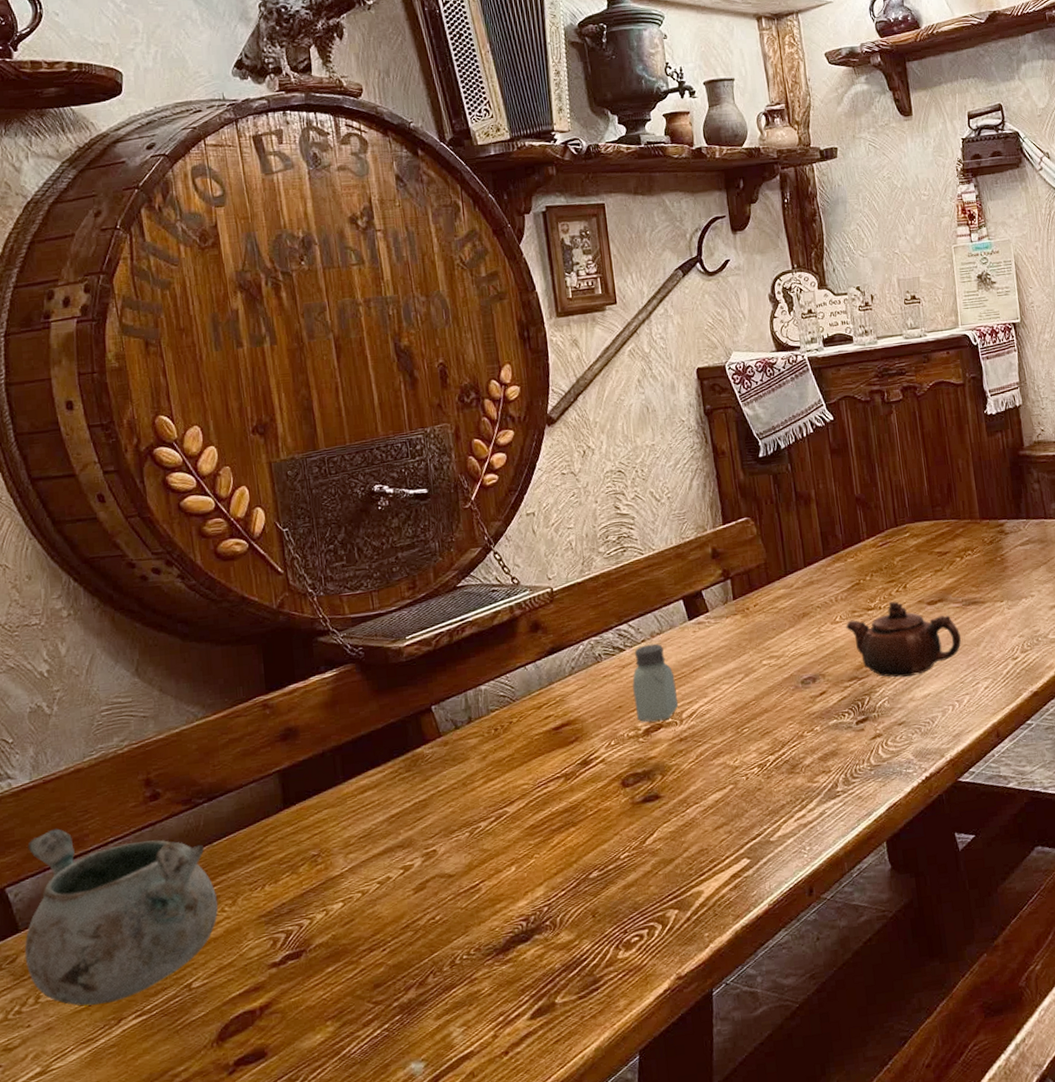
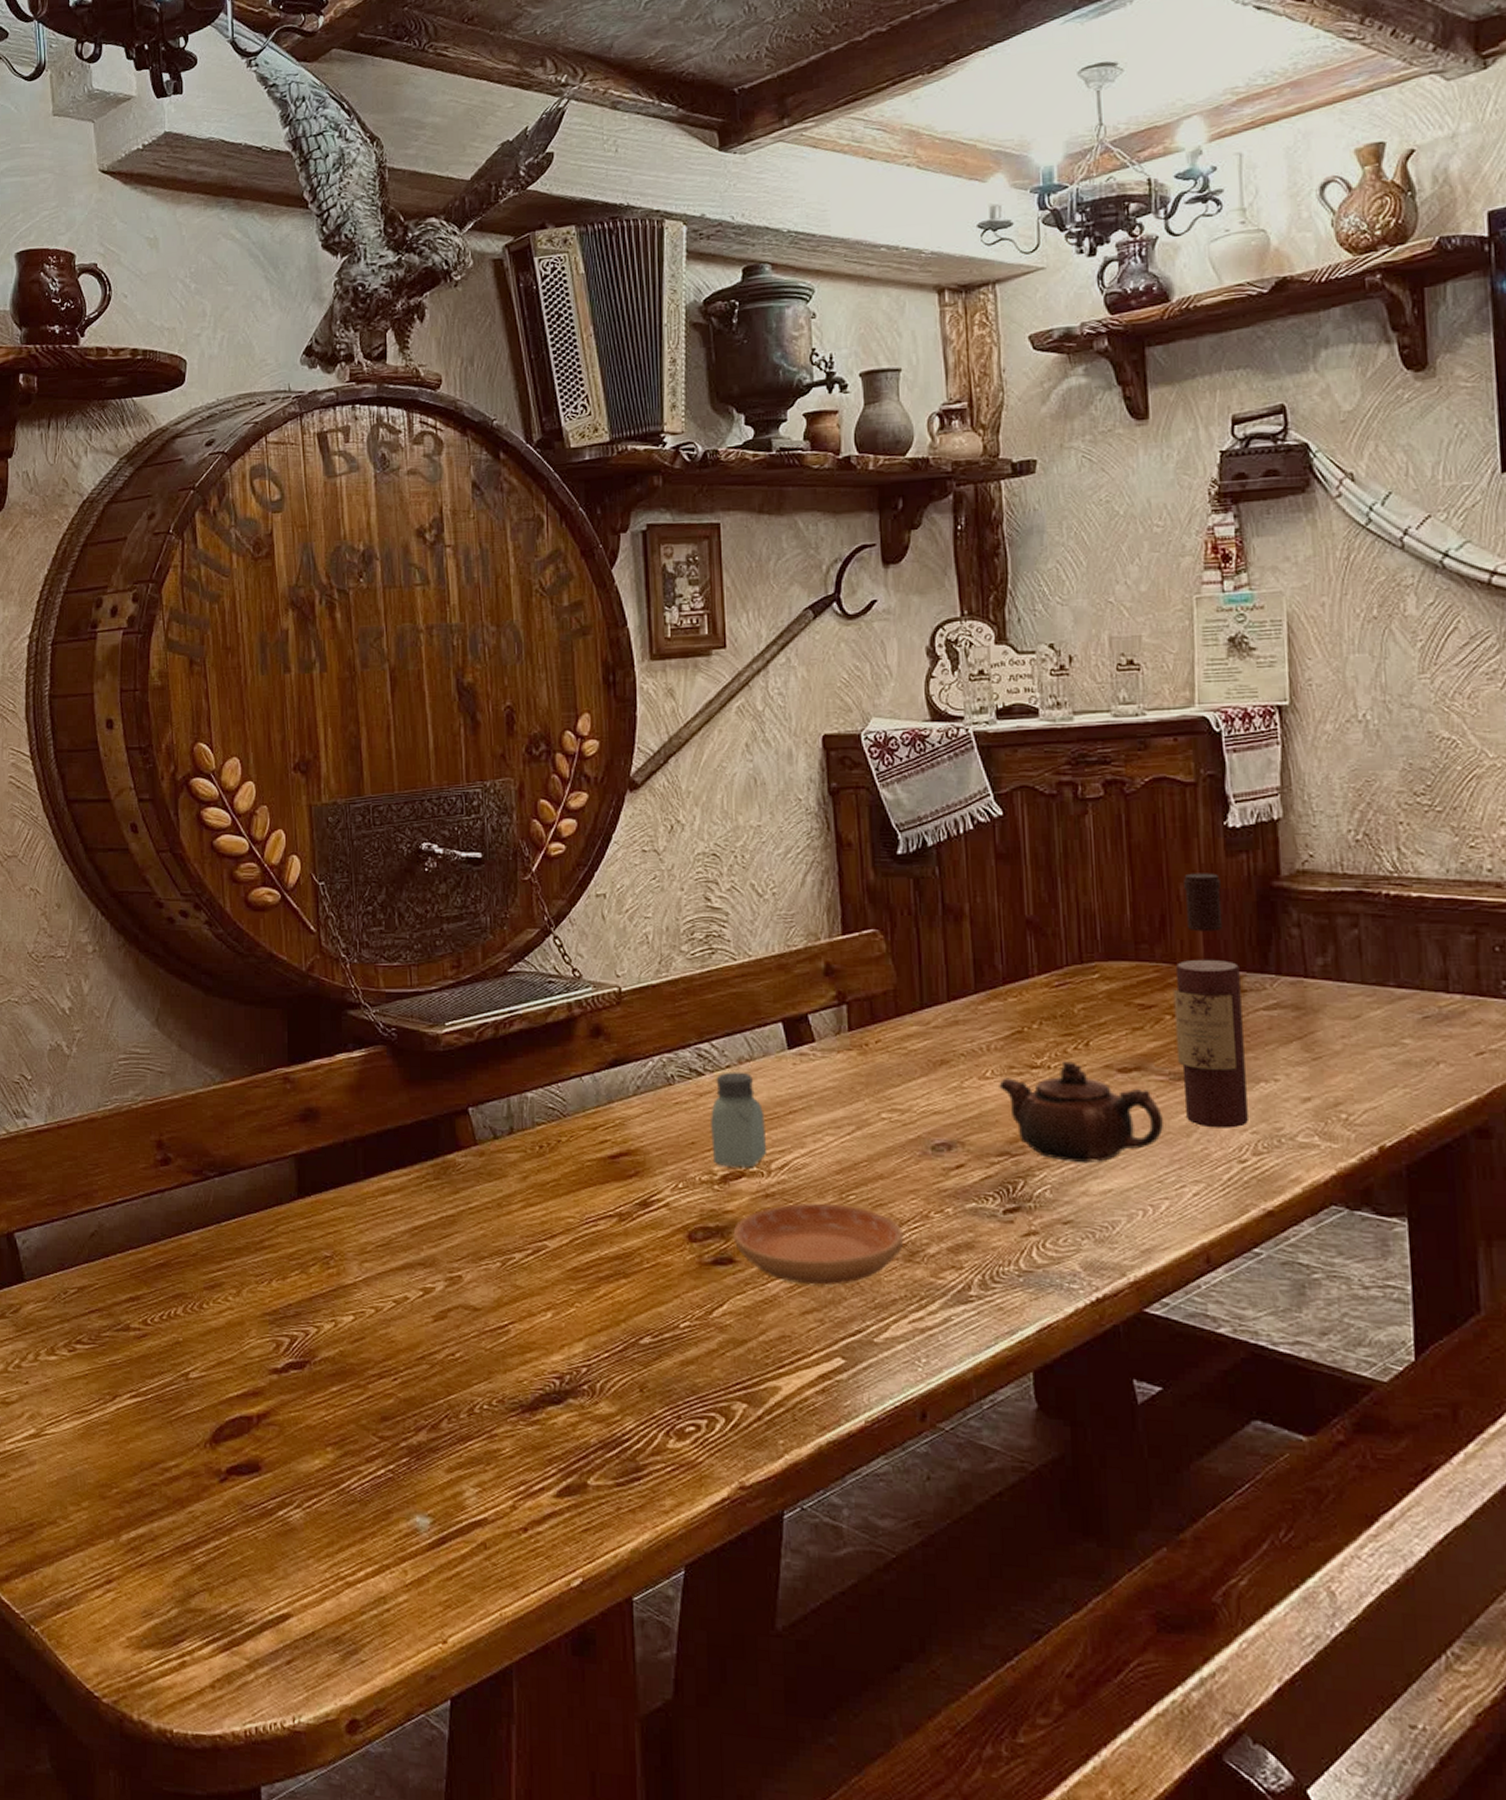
decorative bowl: present [24,828,219,1007] -> none [28,1178,222,1377]
saucer: none [657,737,787,806] -> present [733,1202,904,1285]
wine bottle: none [960,449,1017,637] -> present [1173,873,1248,1129]

